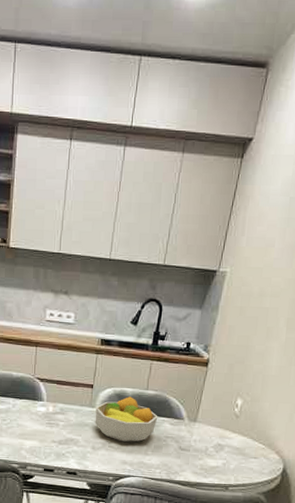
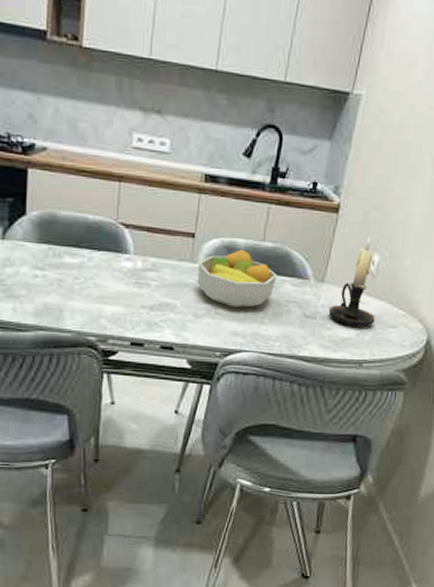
candle holder: none [200,385,239,458] -> present [328,237,375,328]

